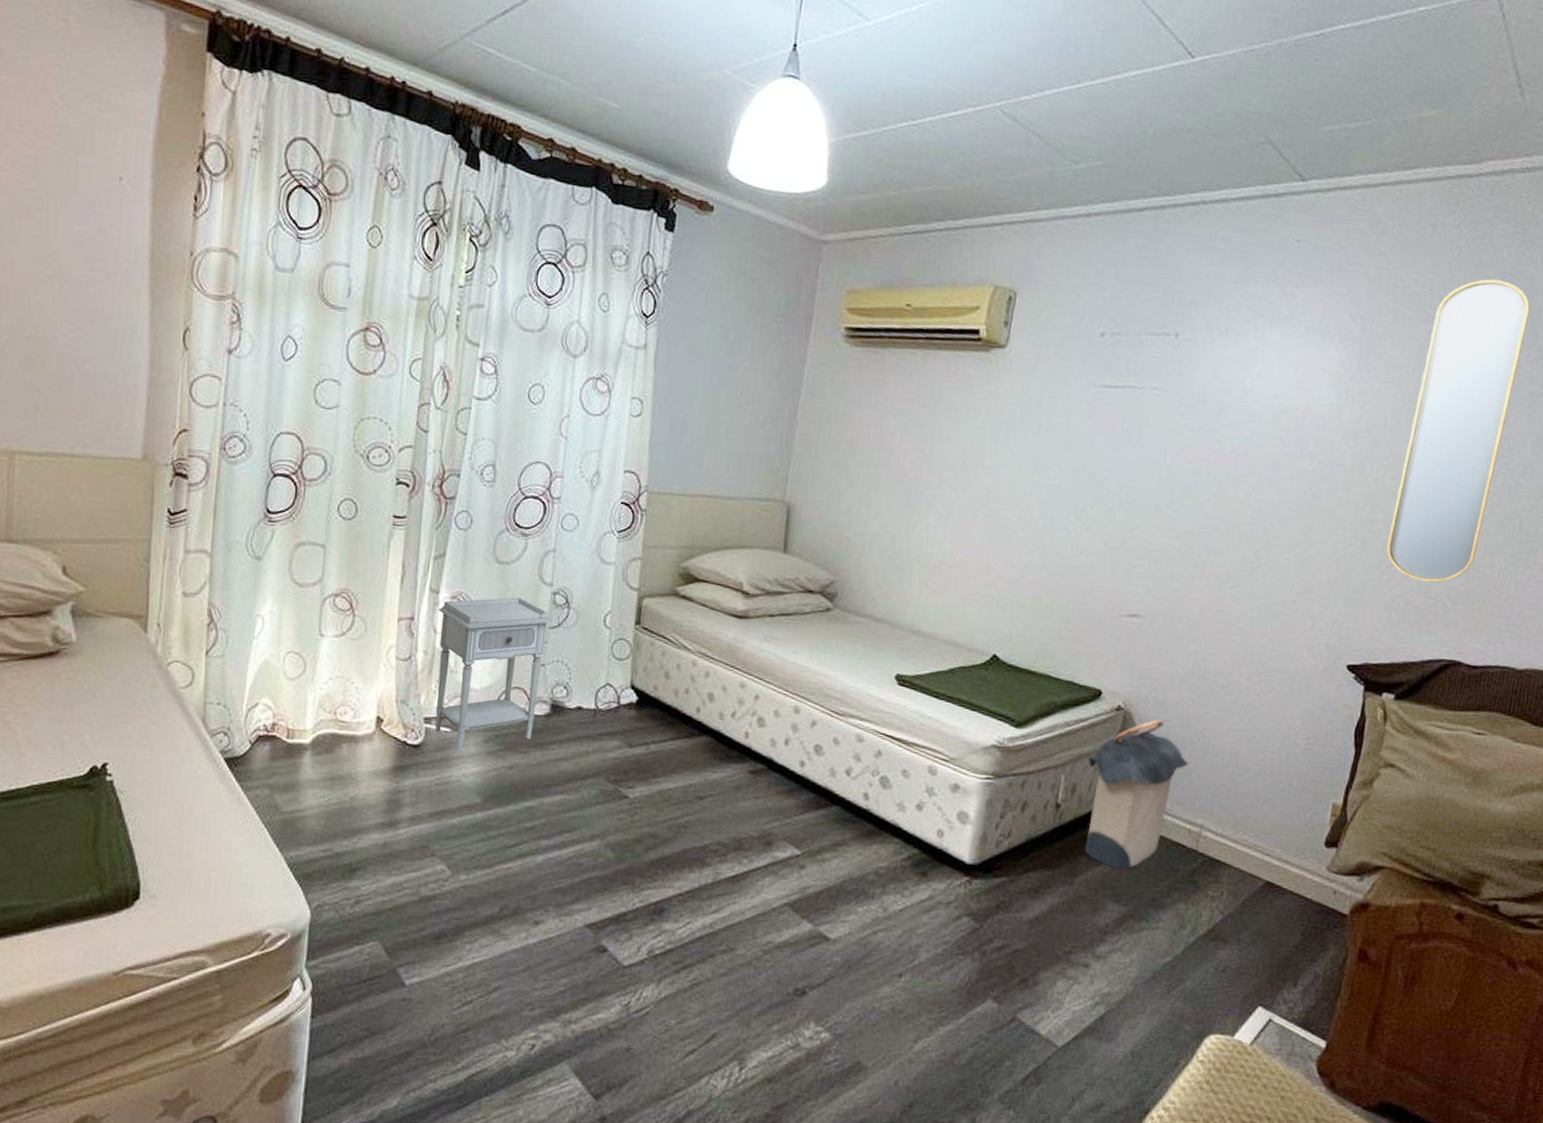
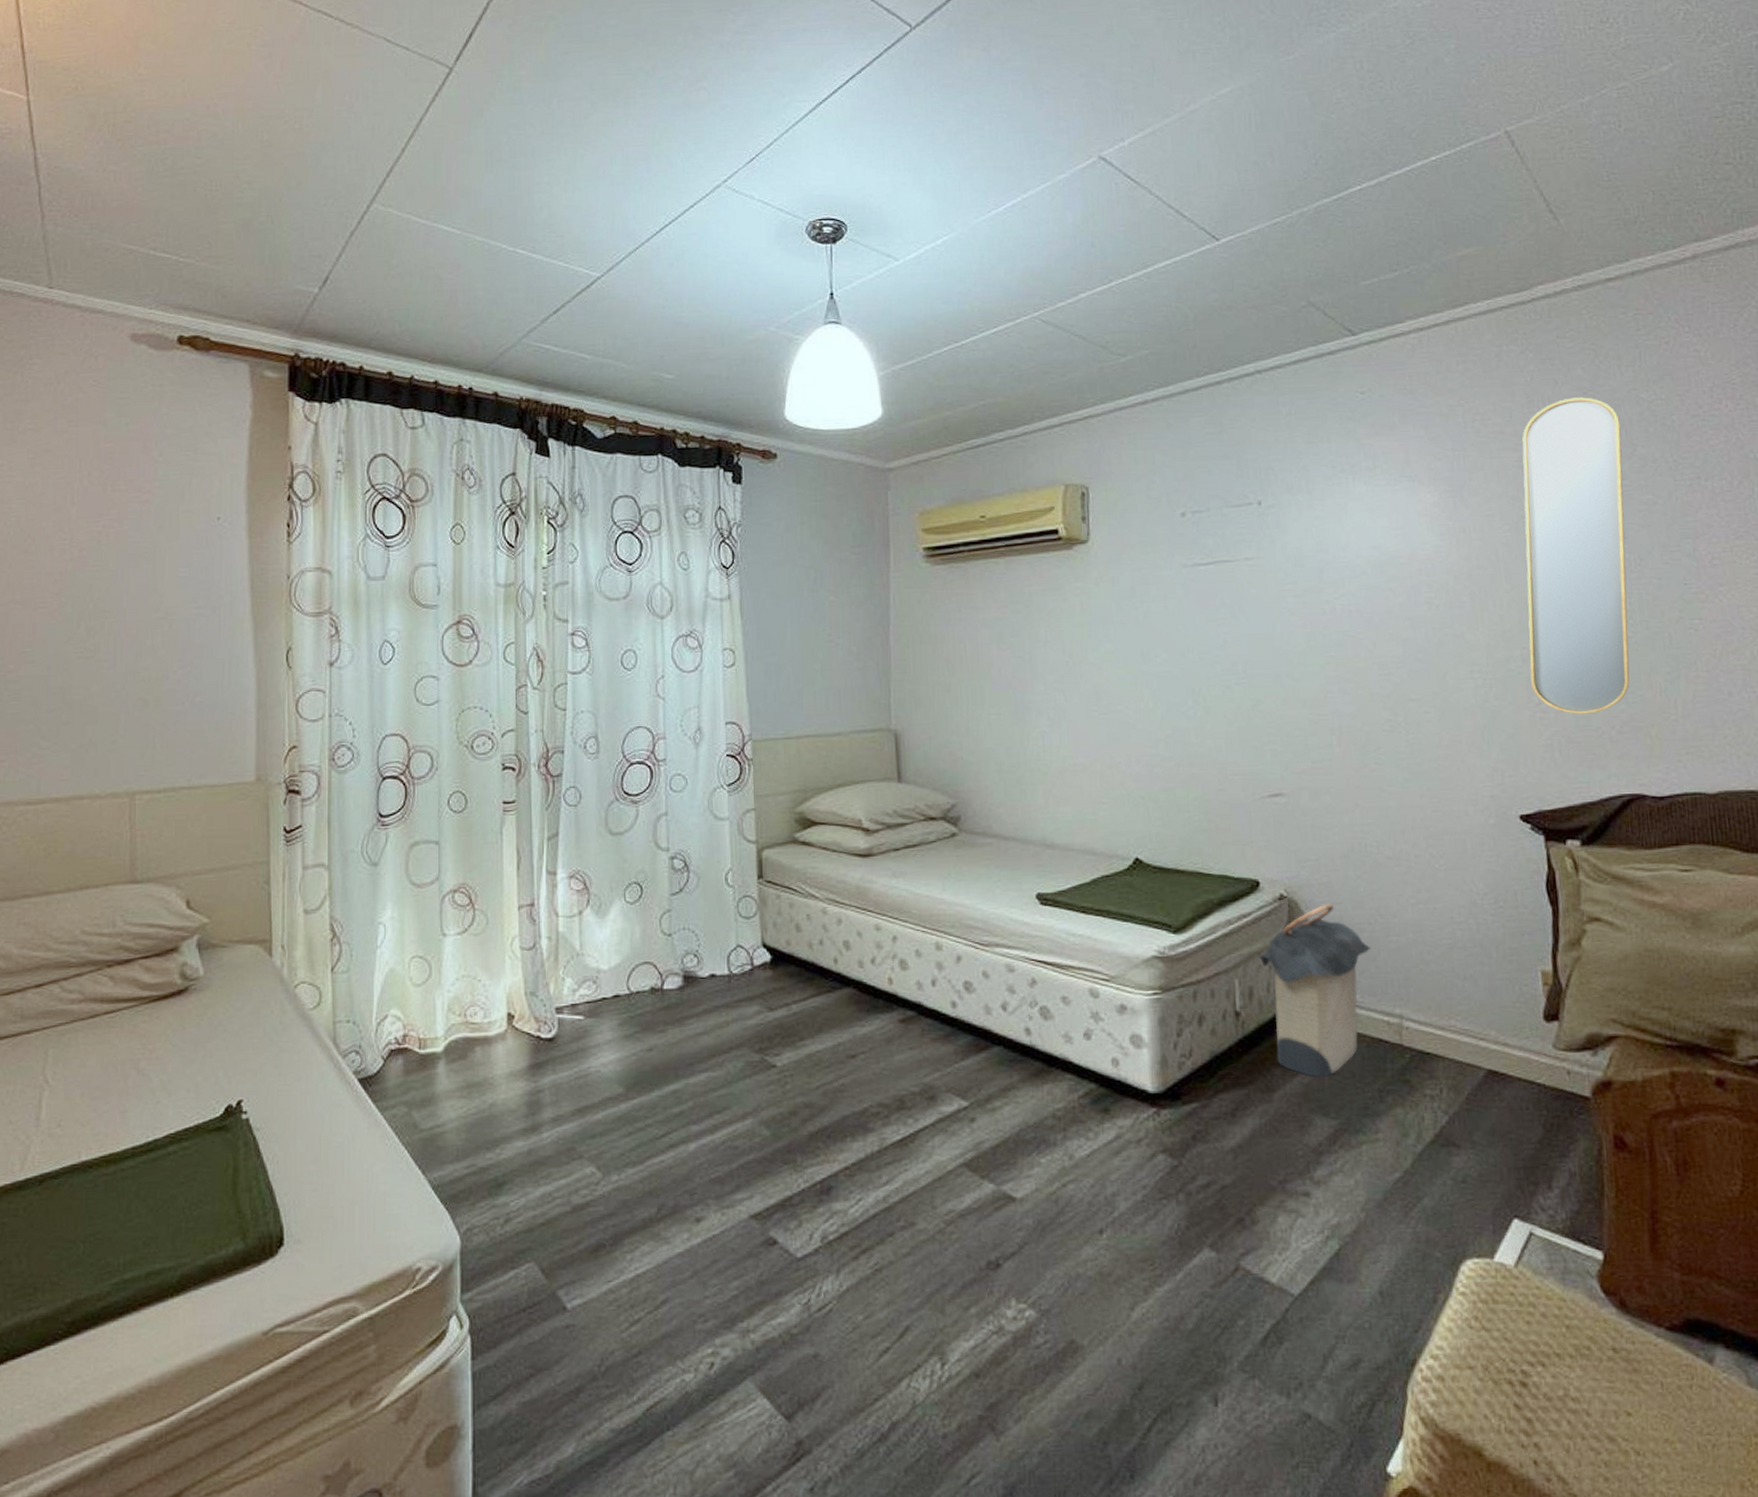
nightstand: present [435,597,552,751] -> none [558,867,673,1039]

